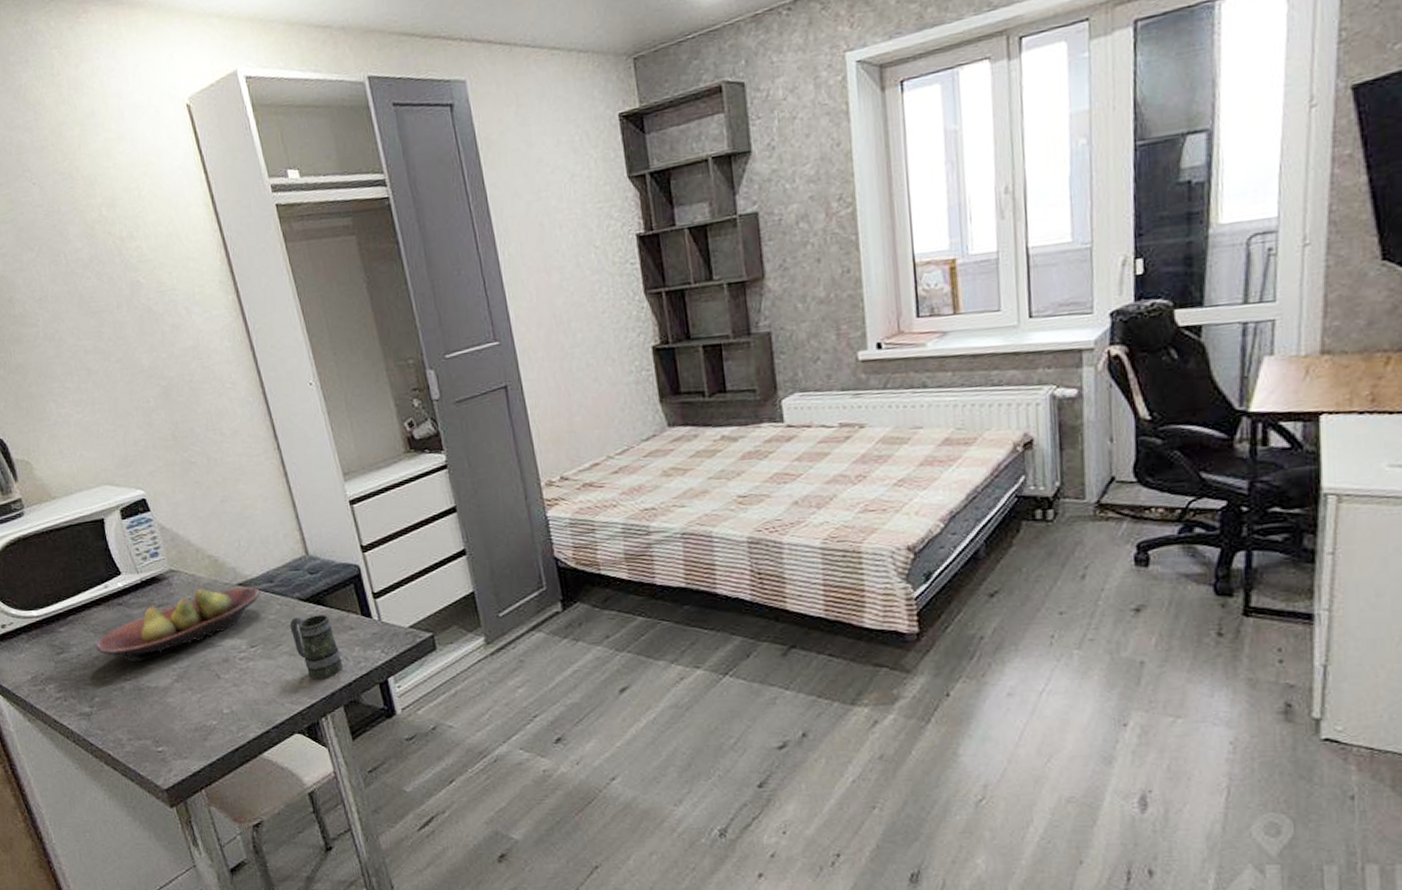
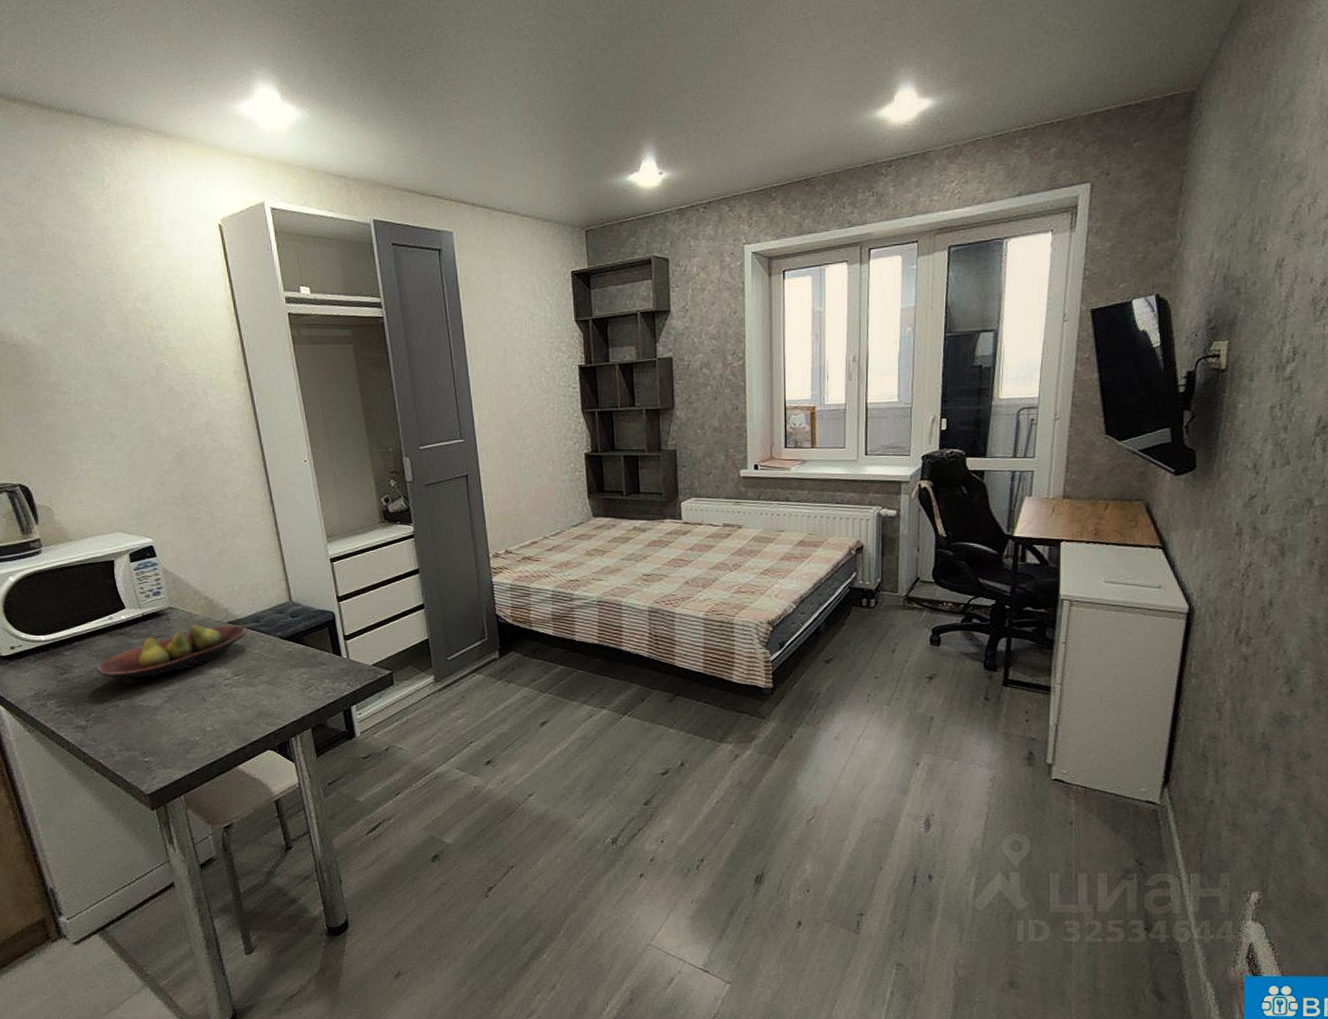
mug: present [289,615,342,679] -> none [270,651,313,705]

